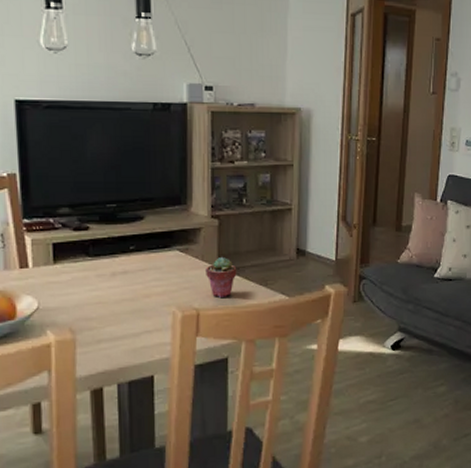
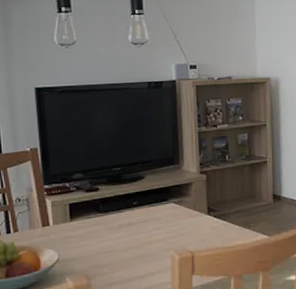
potted succulent: present [204,256,237,297] -> none [196,205,224,241]

